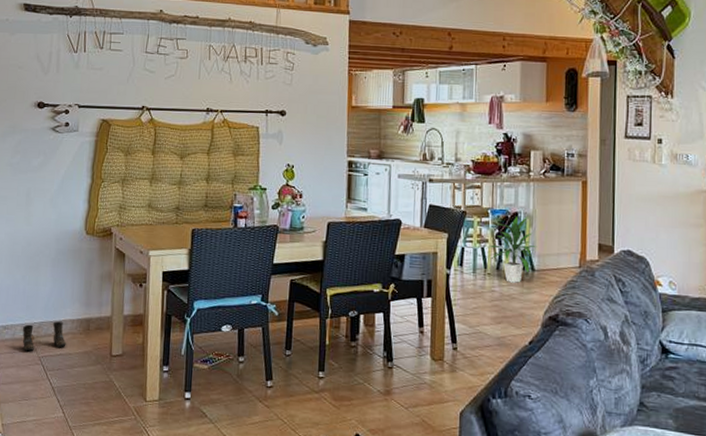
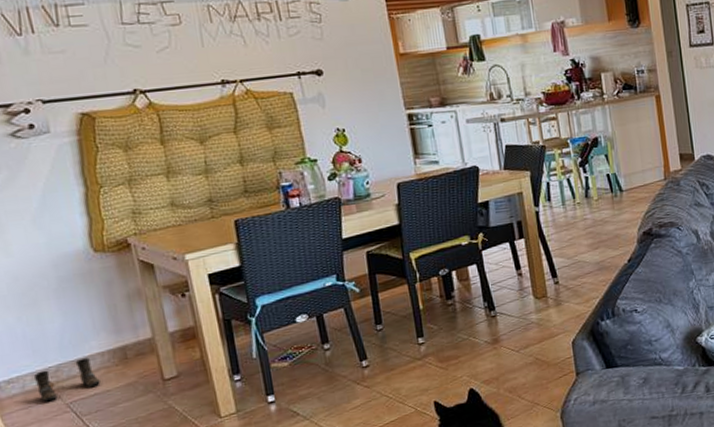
indoor plant: present [487,216,537,283] -> none [572,140,622,208]

